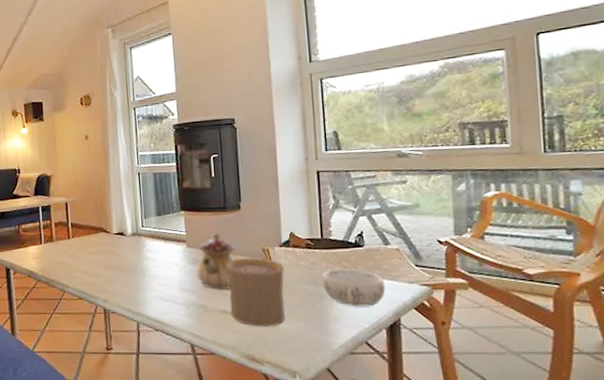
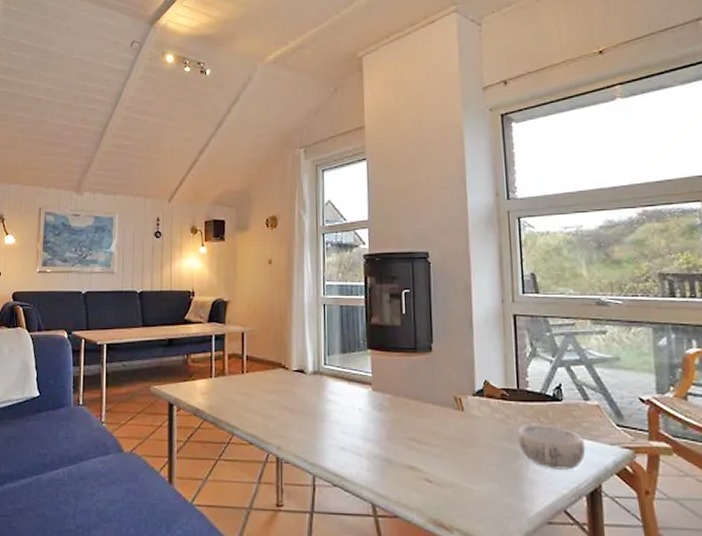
teapot: present [197,233,237,291] -> none [383,376,427,443]
cup: present [225,258,285,327] -> none [413,406,477,487]

